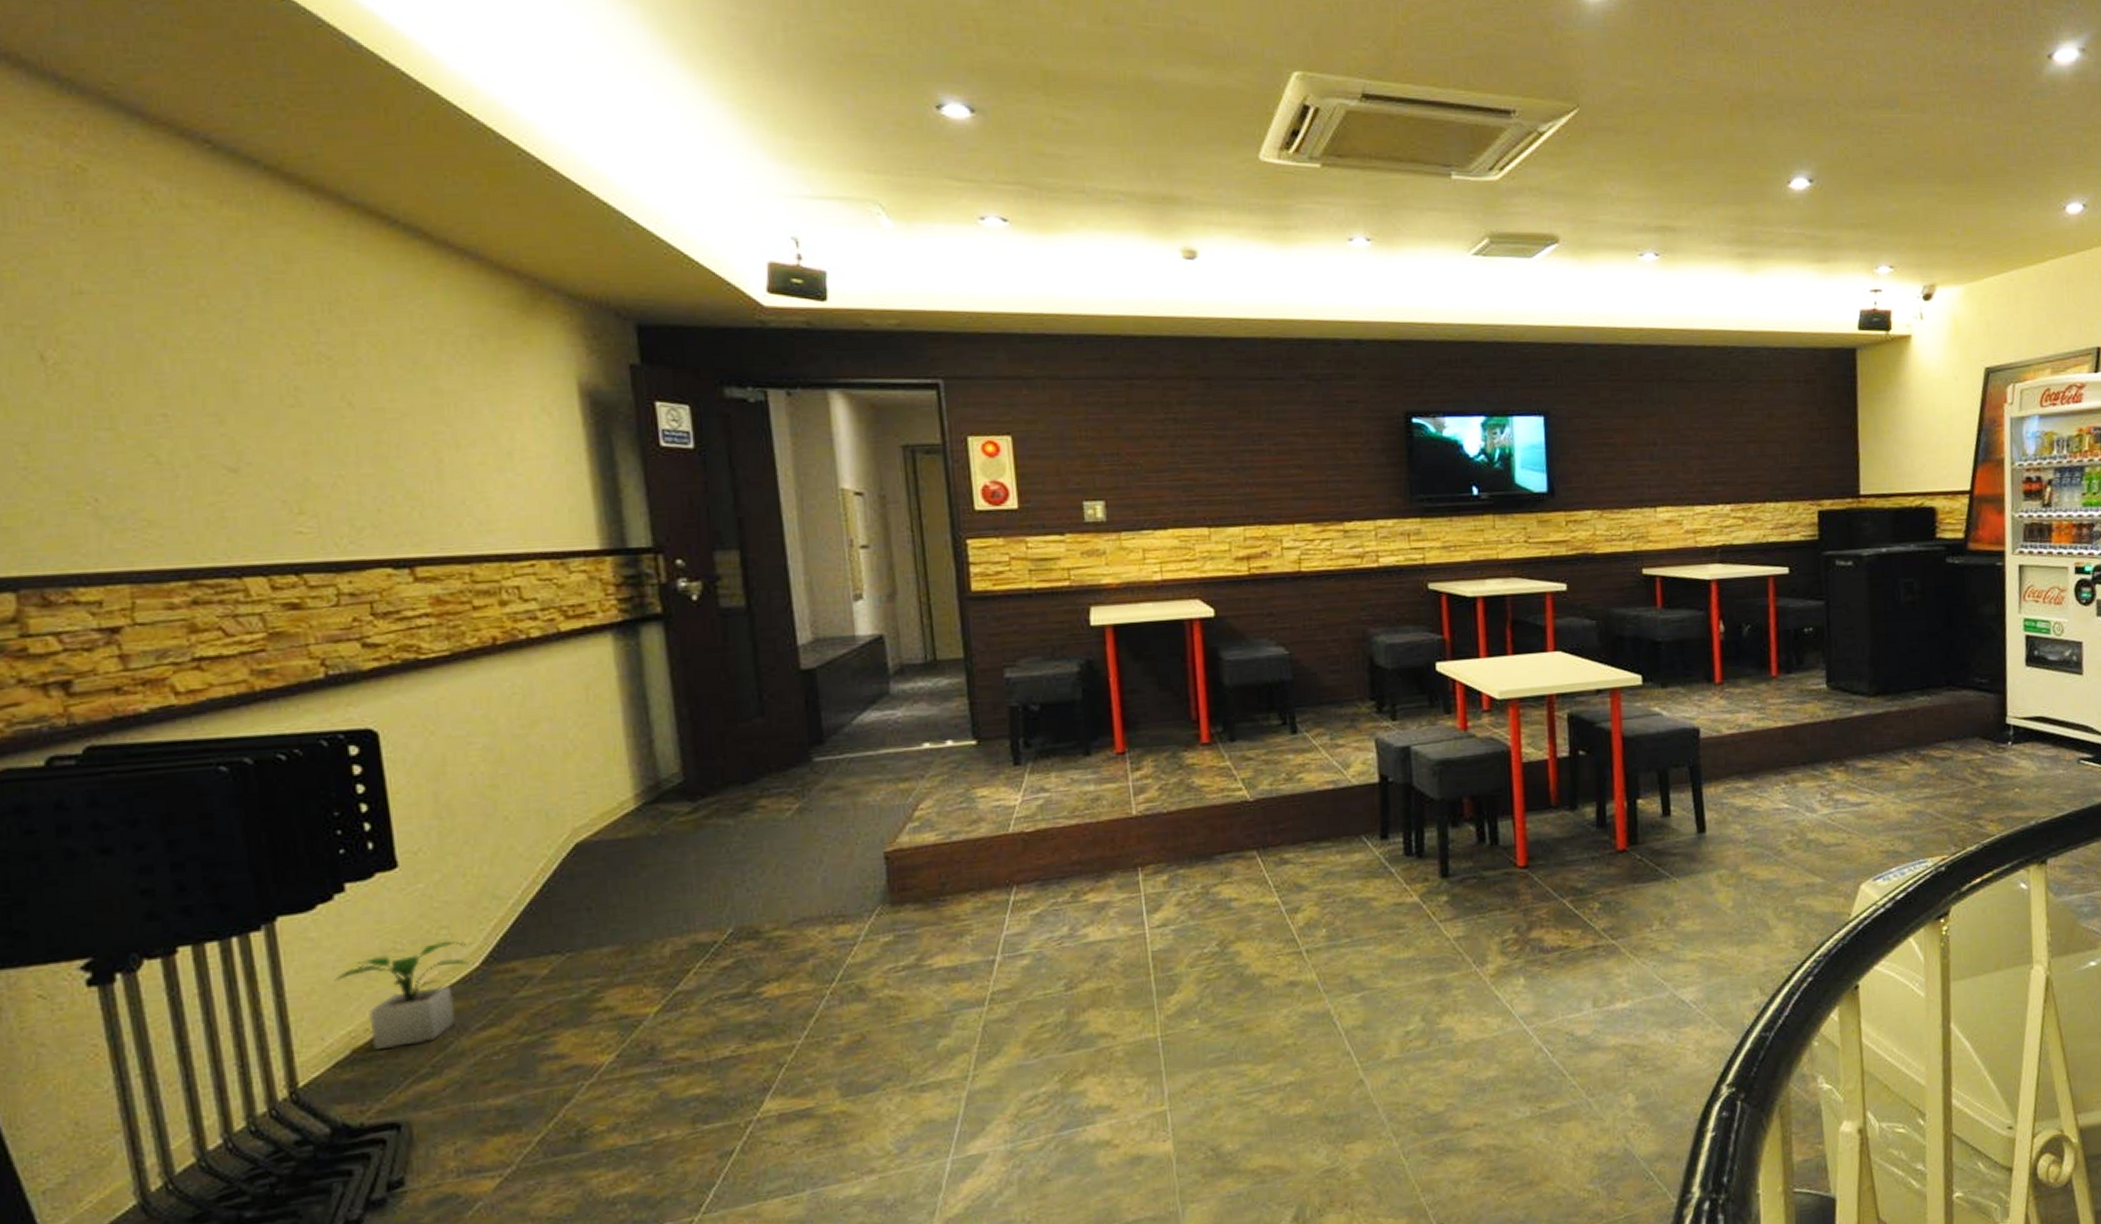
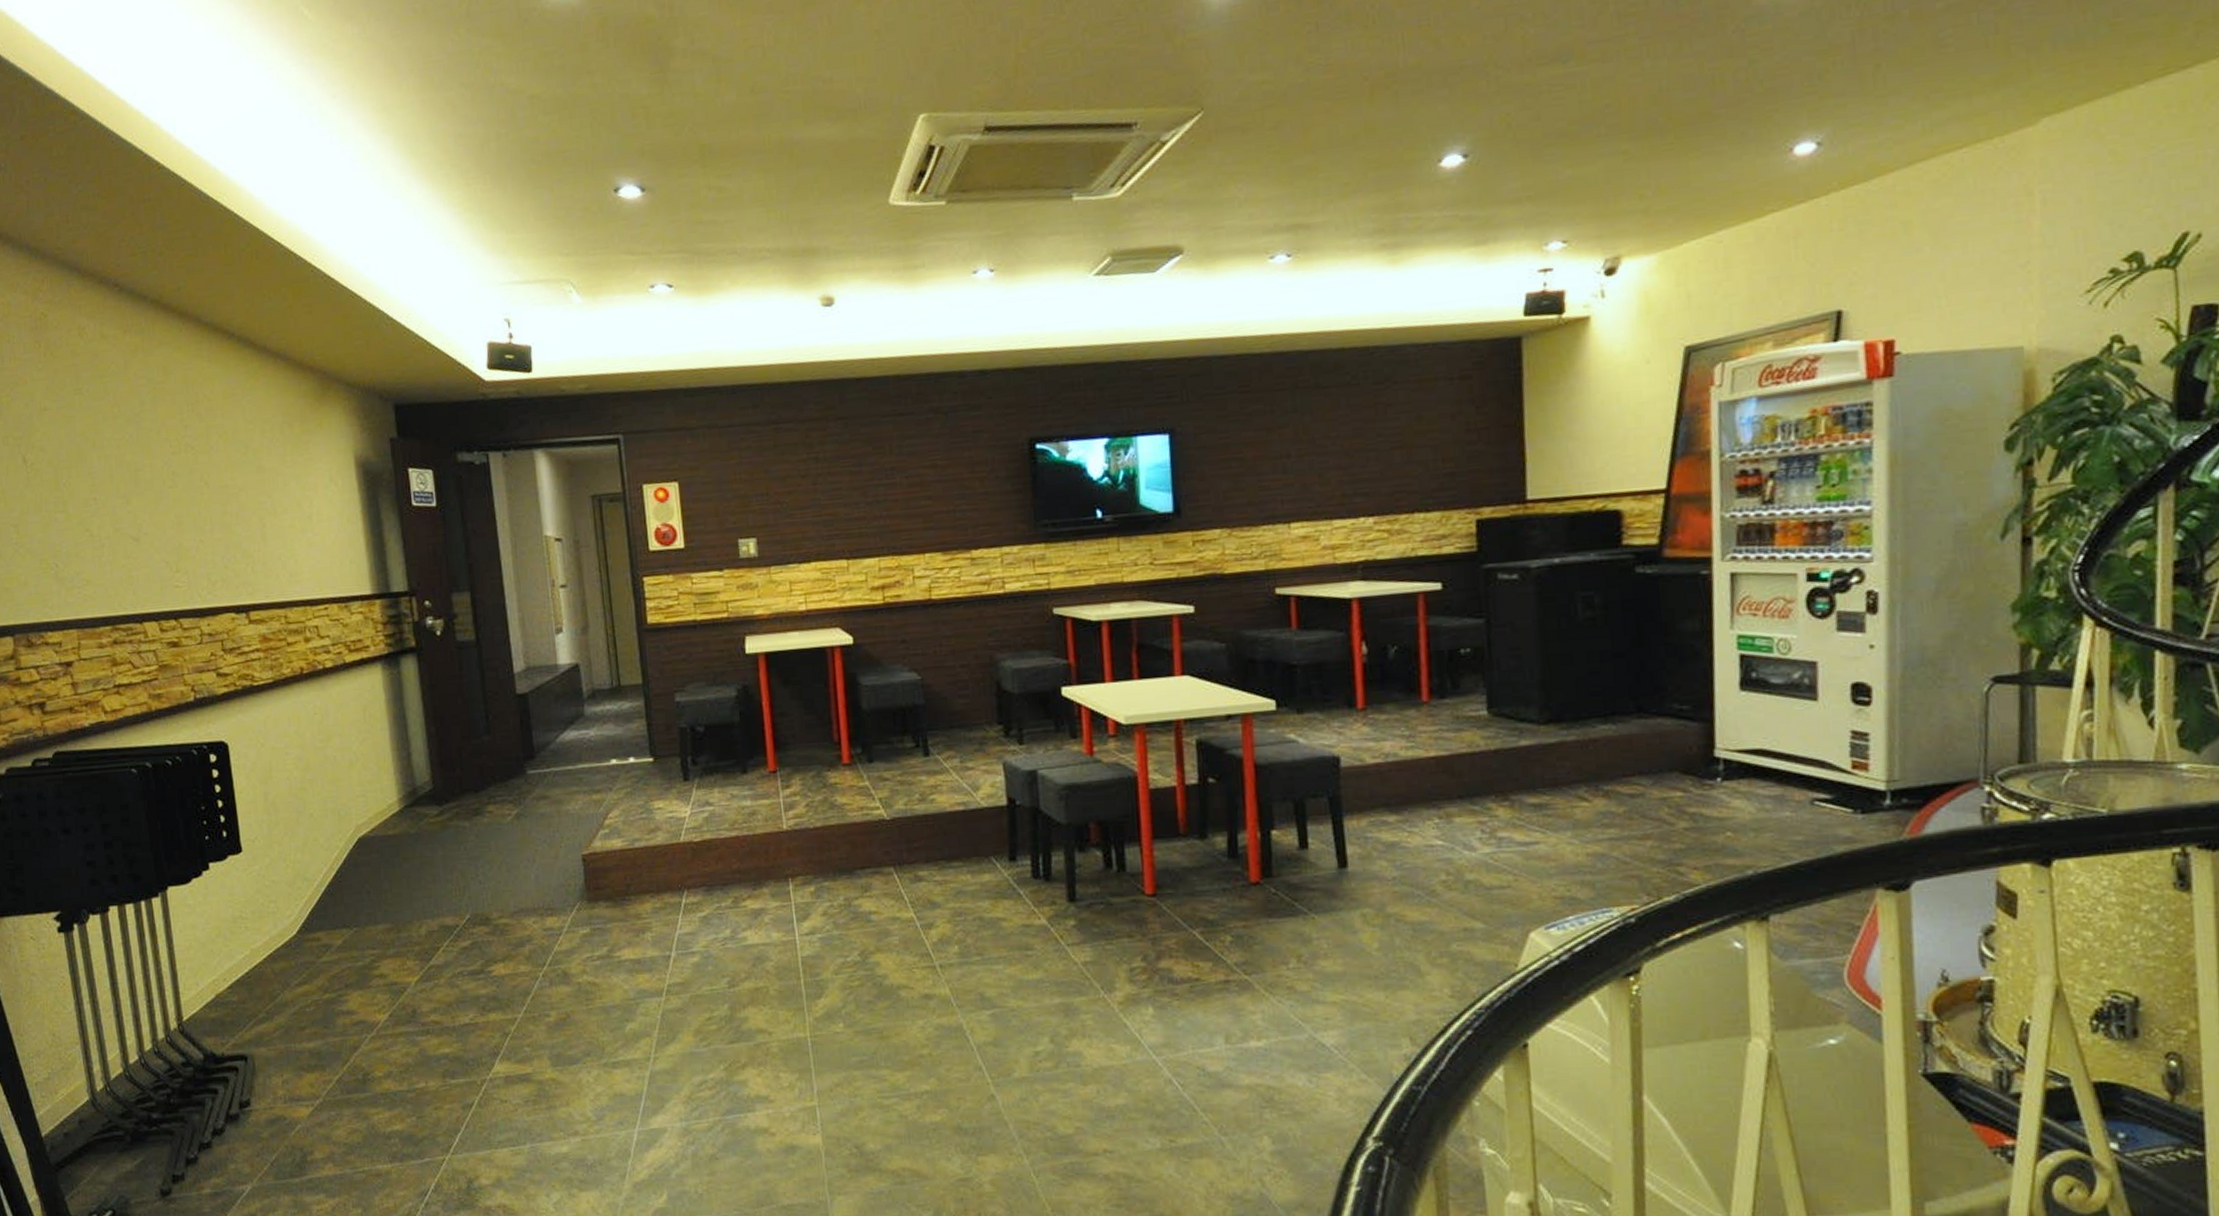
potted plant: present [335,941,469,1050] -> none [204,912,289,997]

